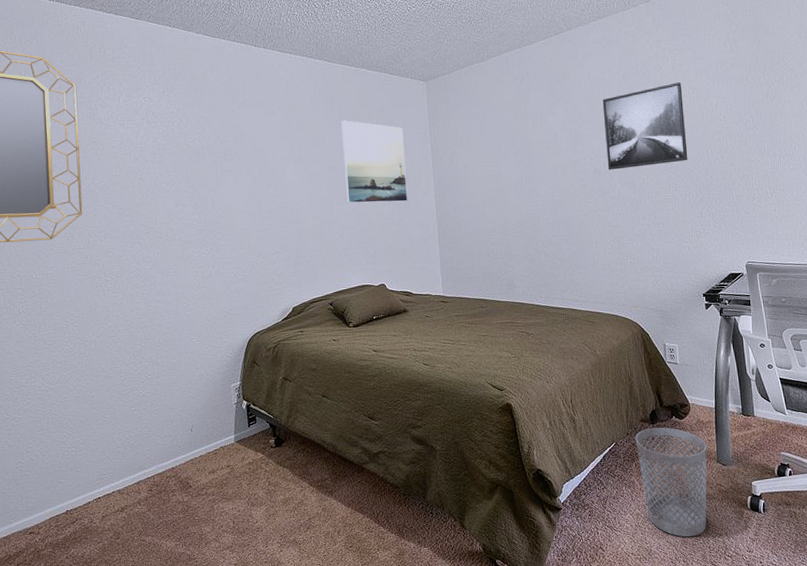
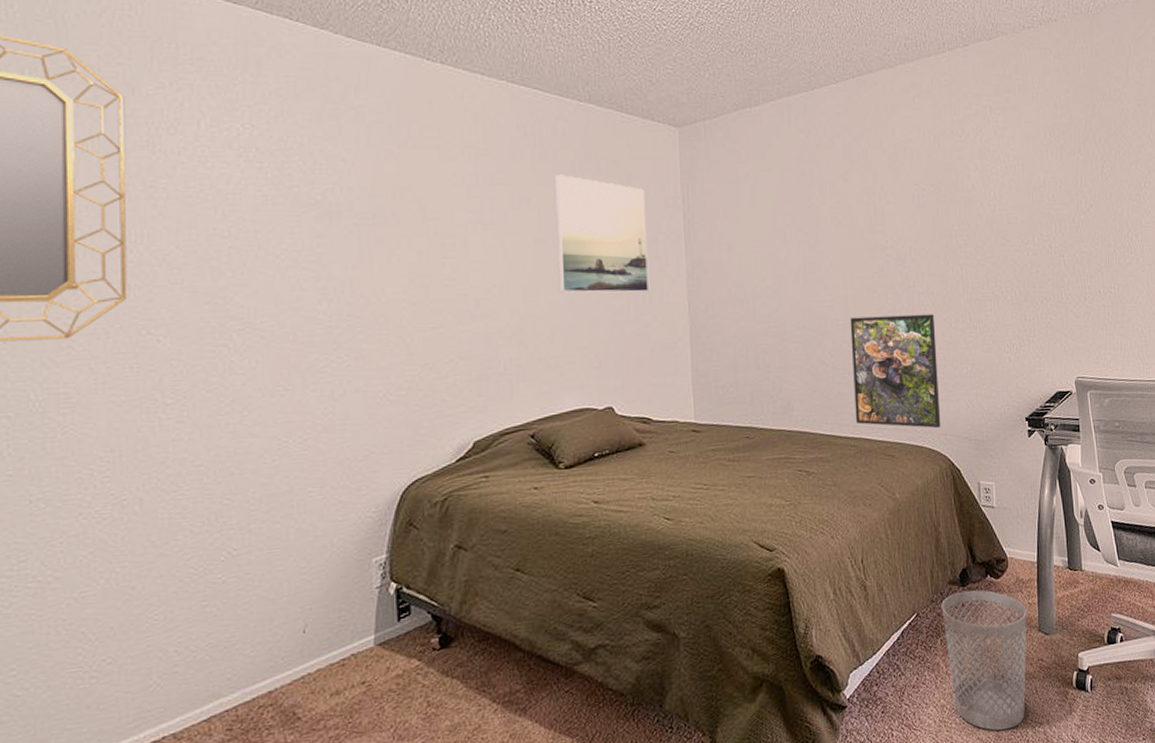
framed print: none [557,213,633,302] -> present [850,314,941,429]
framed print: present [602,82,688,170] -> none [909,150,1011,258]

